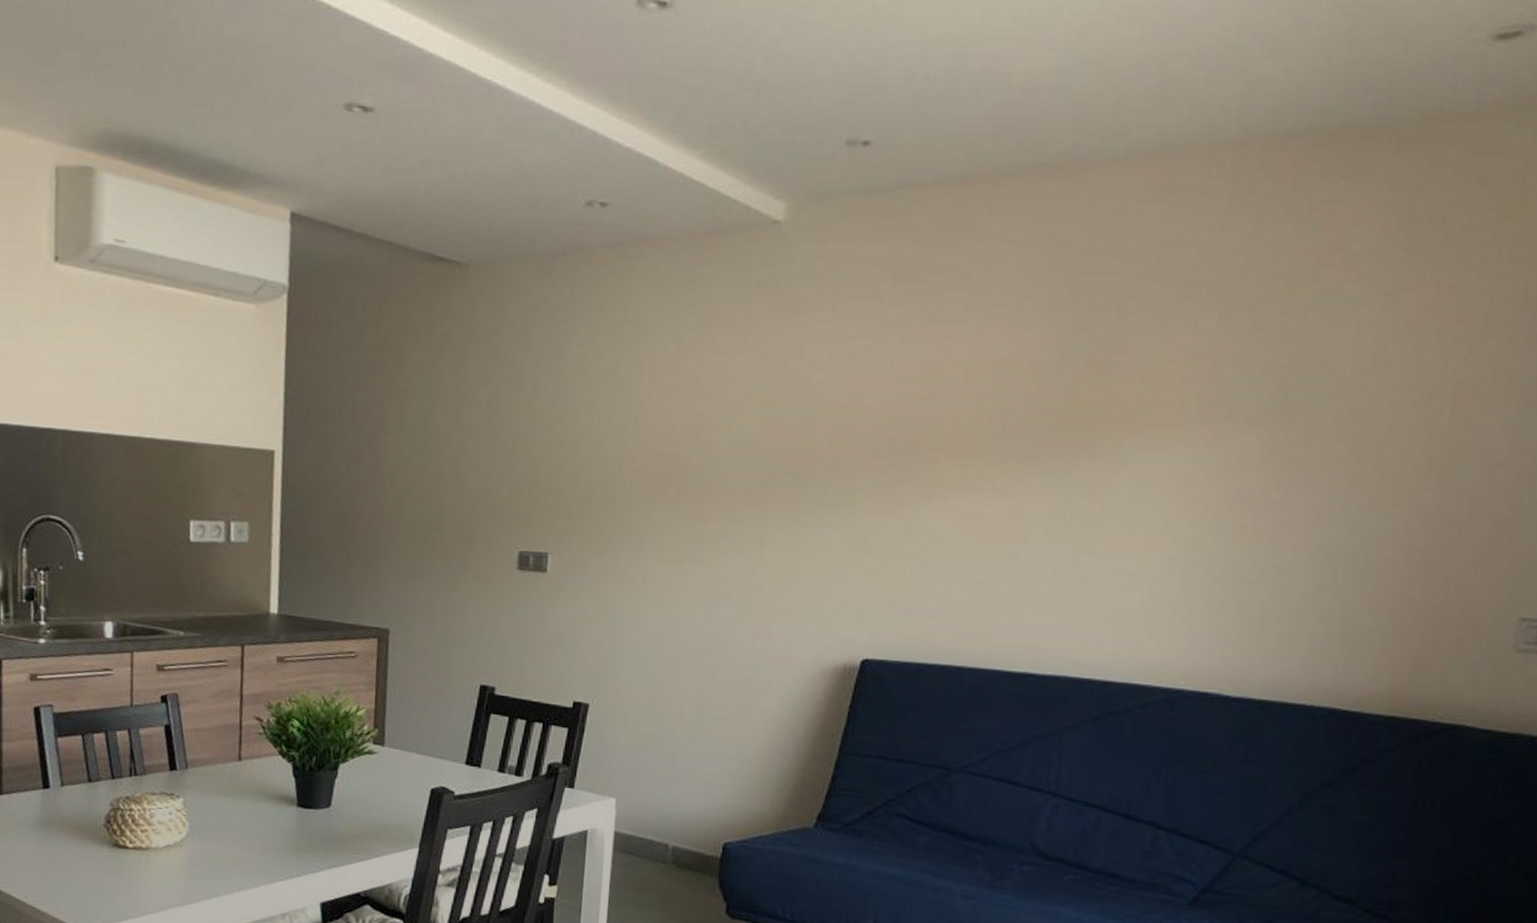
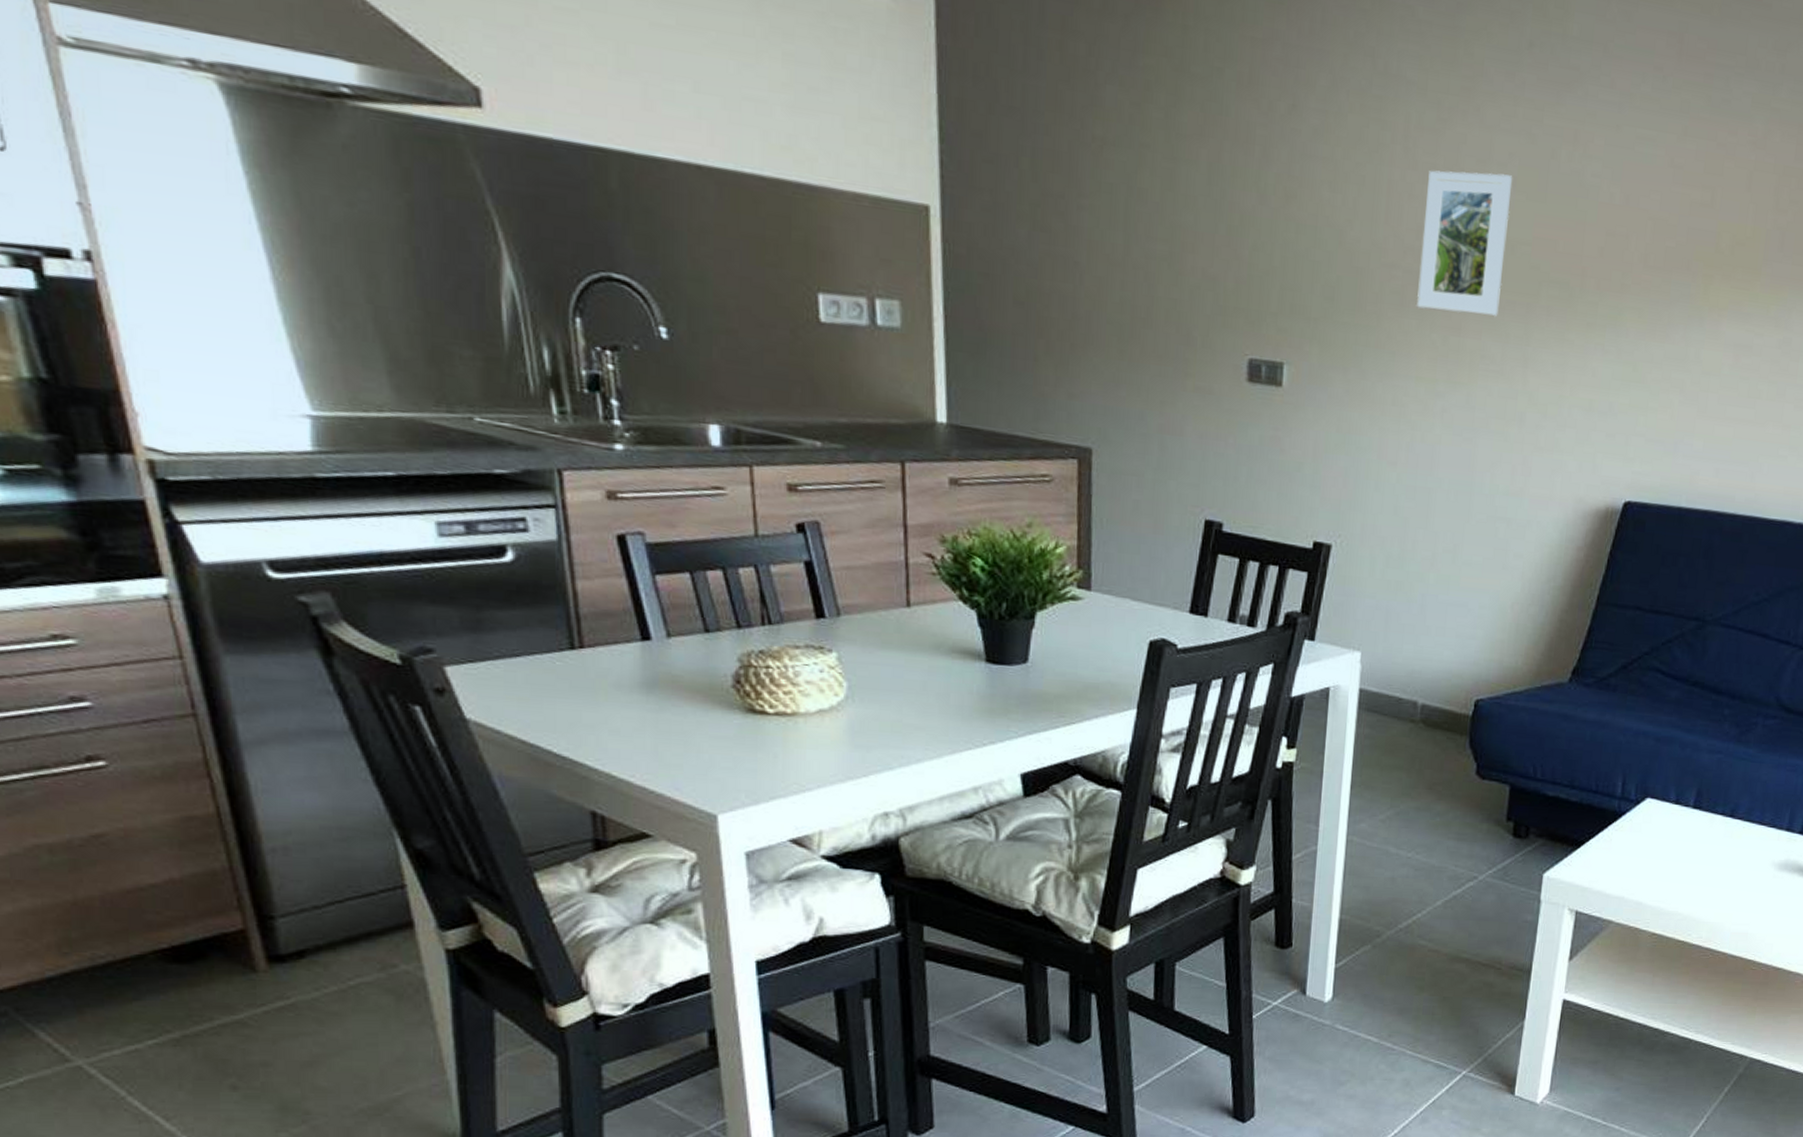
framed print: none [663,388,746,504] -> present [1417,170,1513,316]

